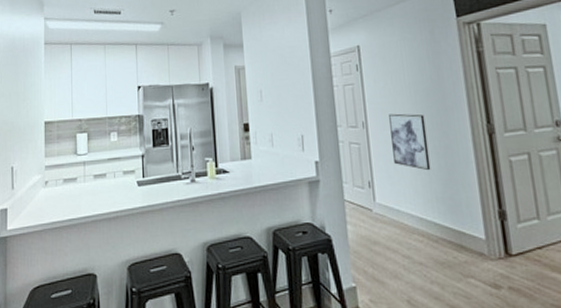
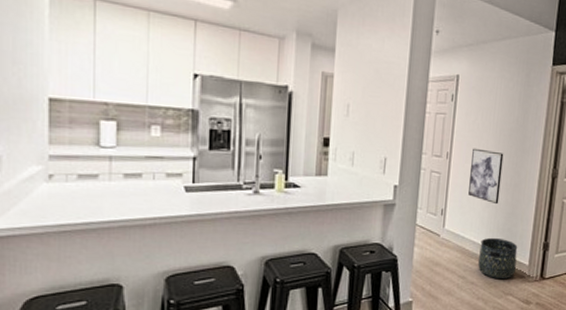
basket: none [420,208,471,259] -> present [478,237,518,280]

